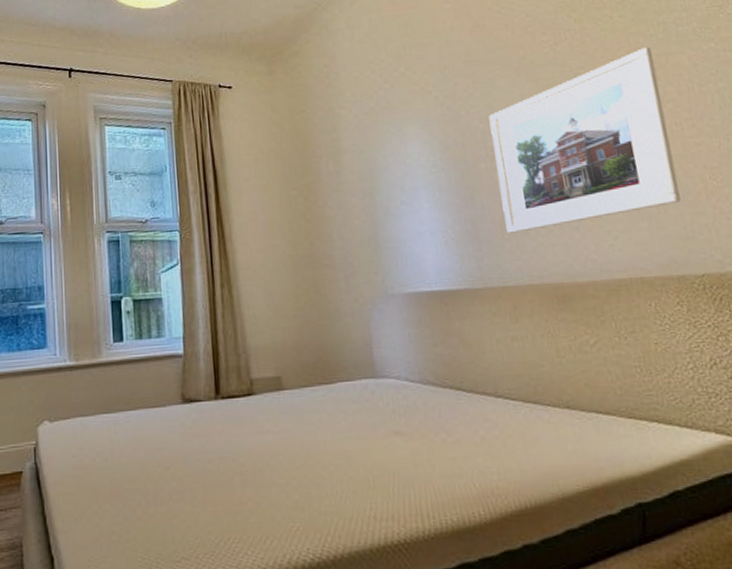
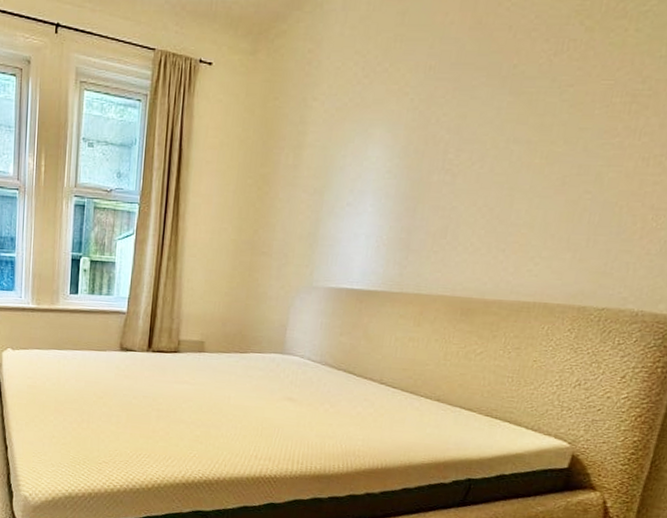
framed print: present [488,46,681,233] -> none [437,69,653,247]

